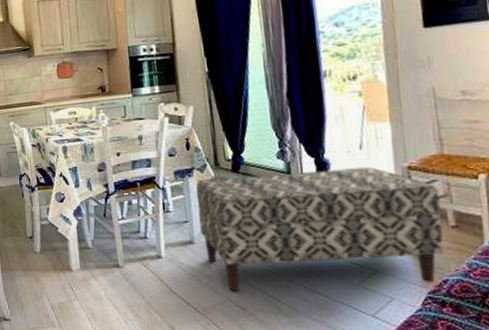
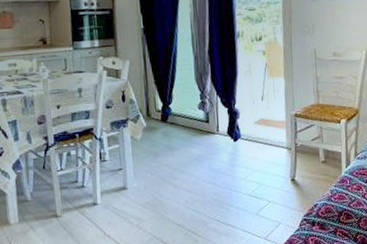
bench: present [196,167,444,292] -> none [129,115,316,230]

